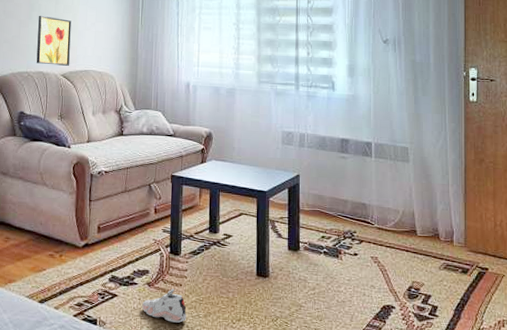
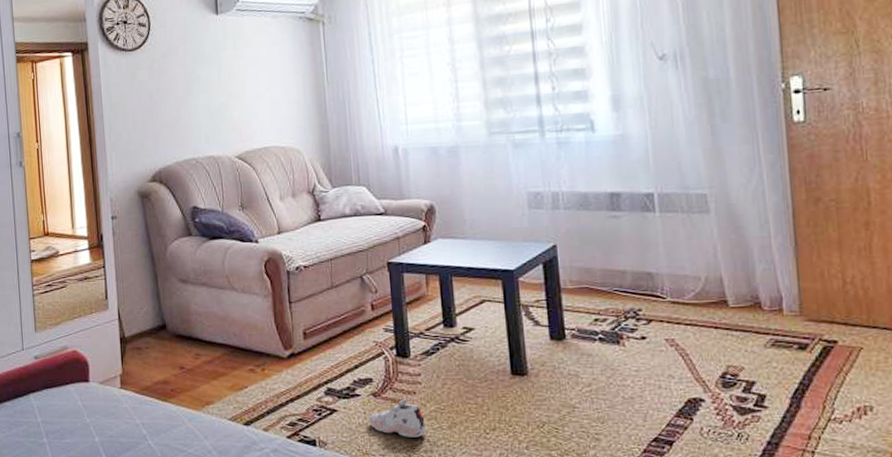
wall art: present [36,15,72,66] -> none [198,87,245,147]

